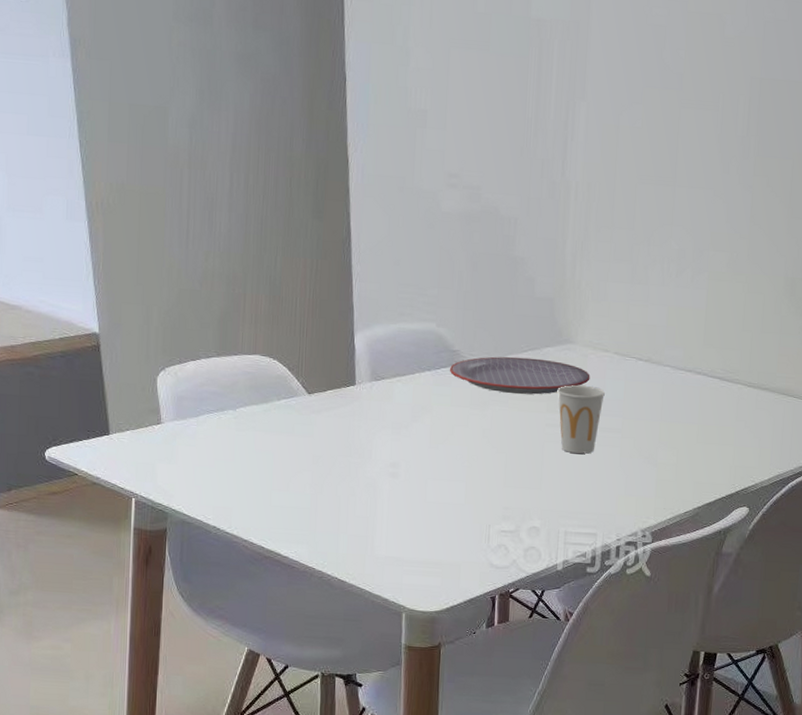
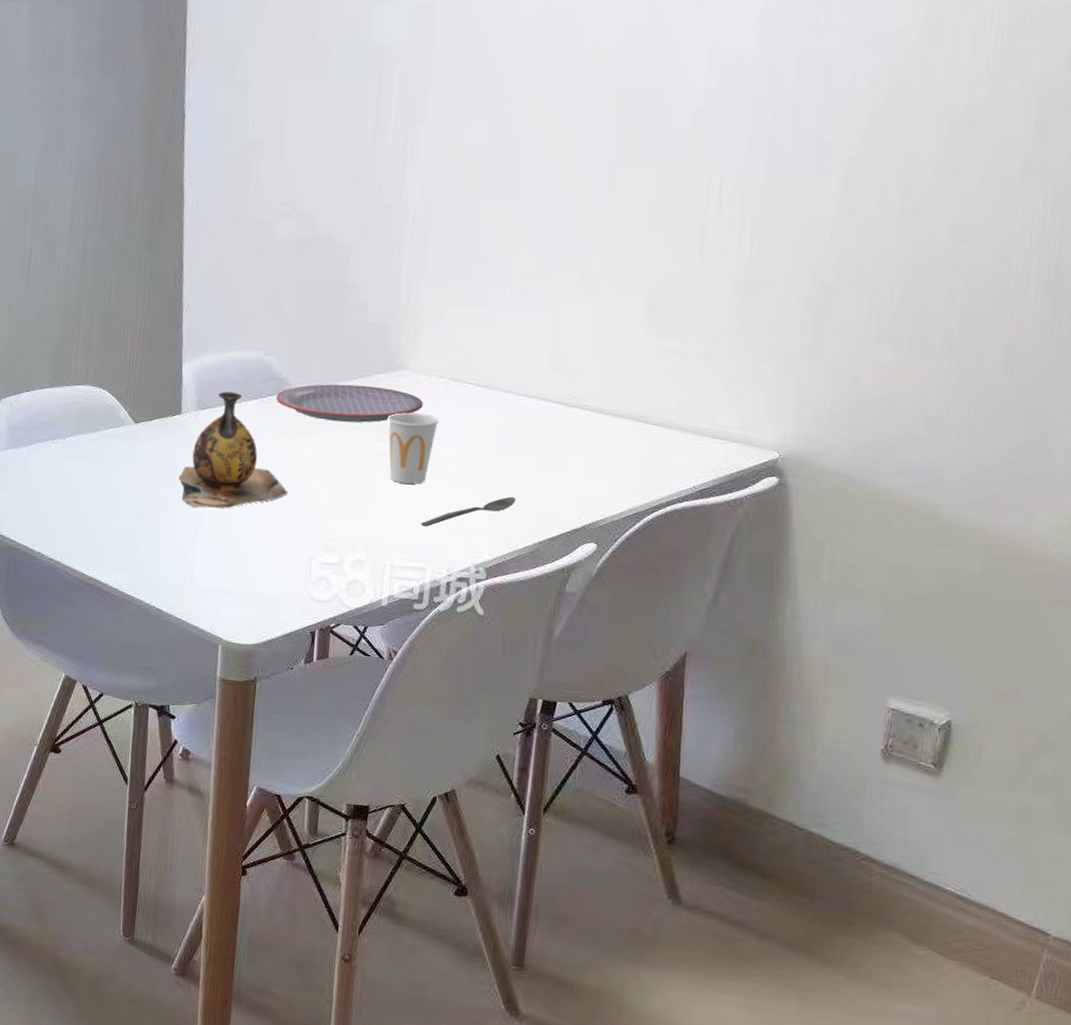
vase: none [355,363,464,480] -> present [178,391,288,509]
spoon: none [591,464,677,495] -> present [421,496,516,528]

